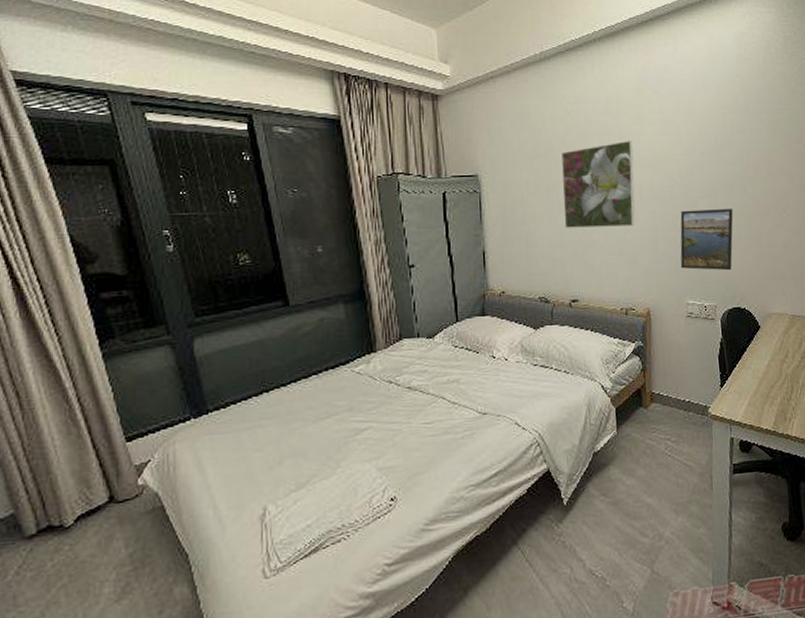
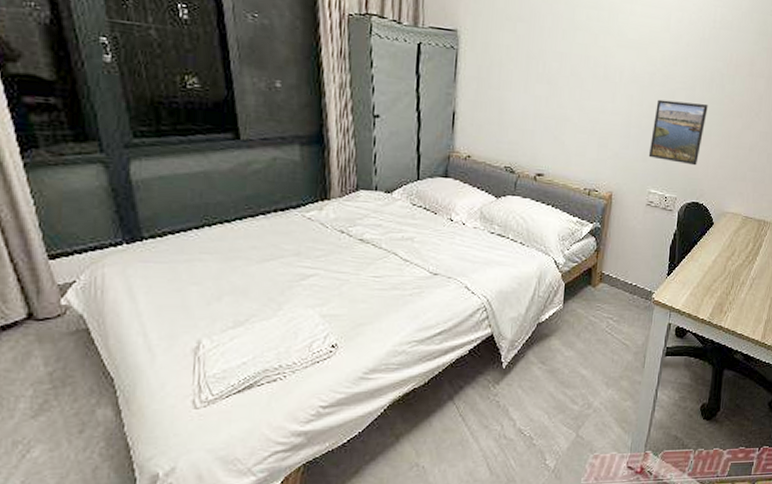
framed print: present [561,140,635,228] -> none [540,18,621,108]

